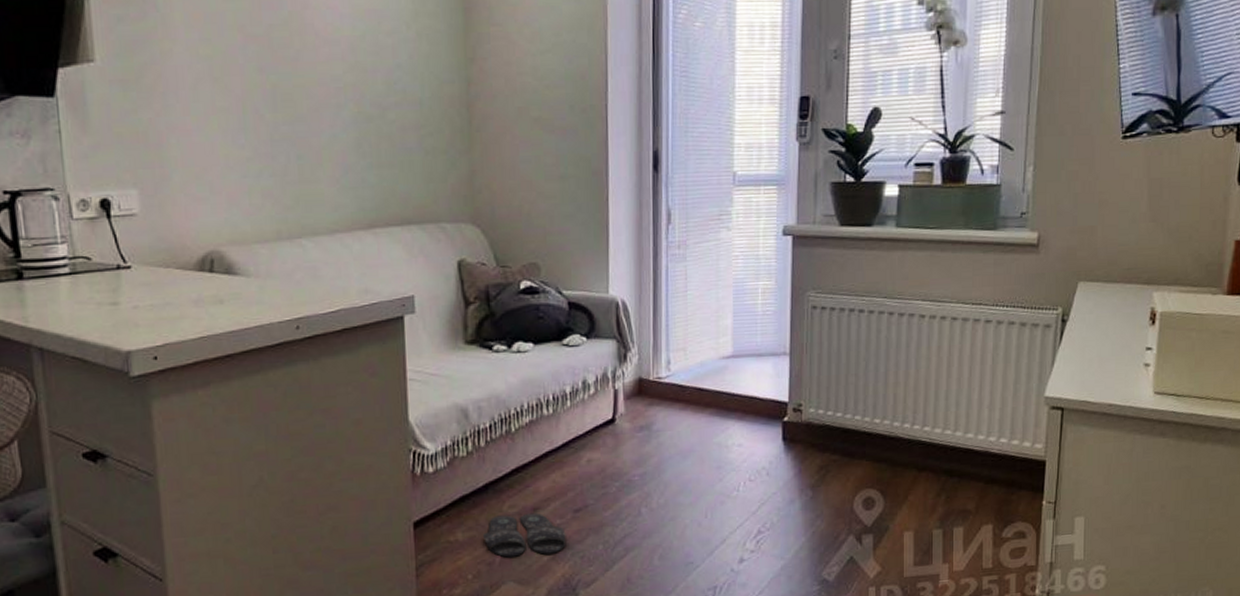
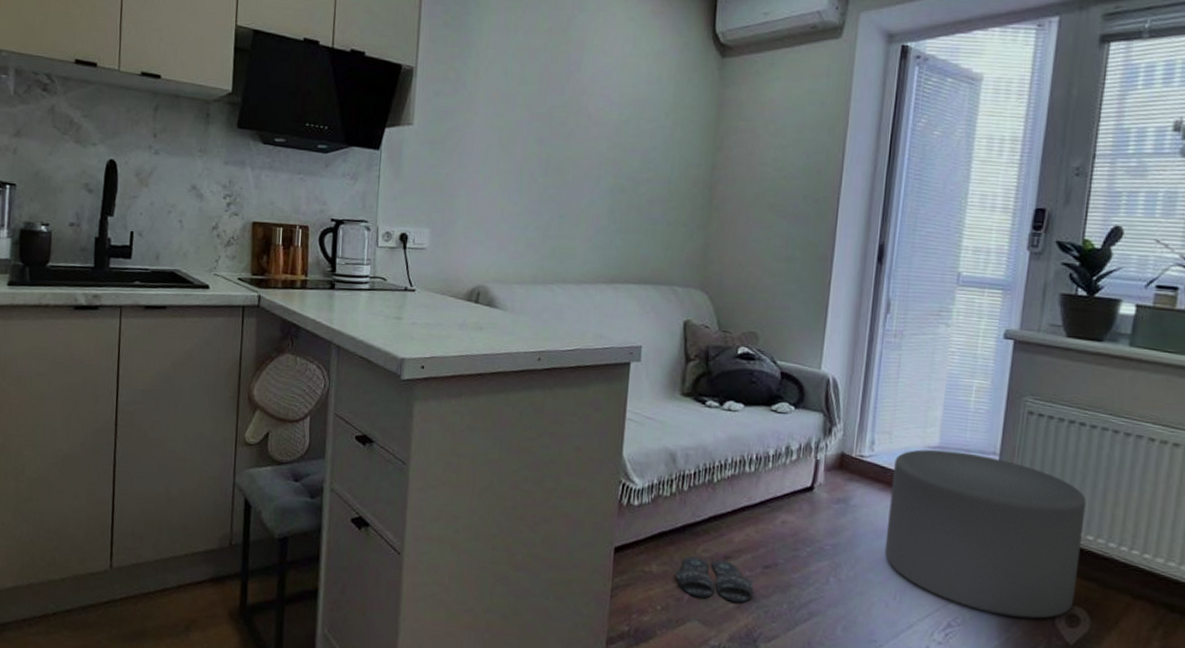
pouf: none [691,357,871,512] -> present [884,449,1087,619]

